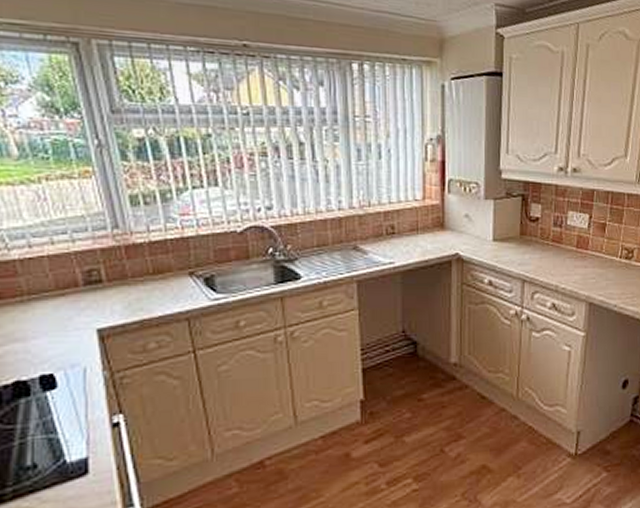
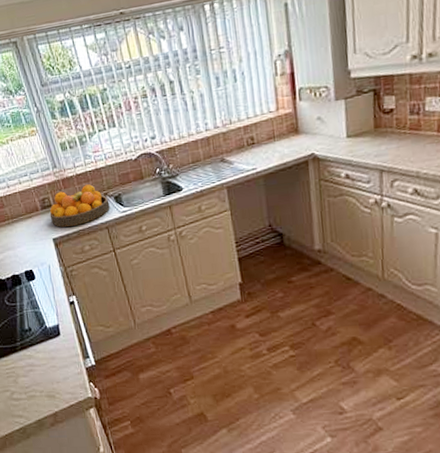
fruit bowl: none [97,257,196,313] -> present [49,184,110,227]

